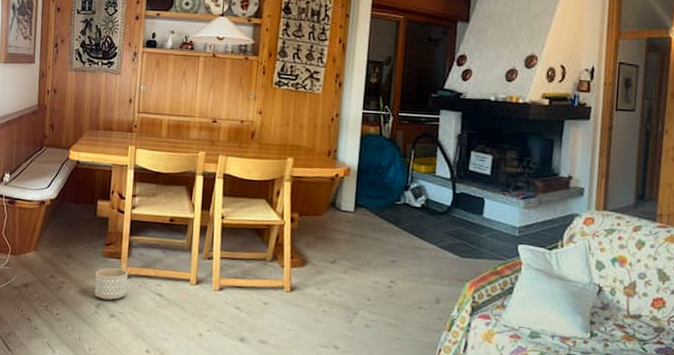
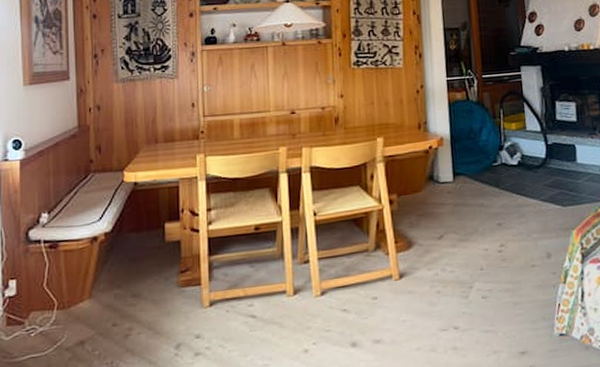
planter: present [94,267,129,301] -> none [170,296,213,338]

